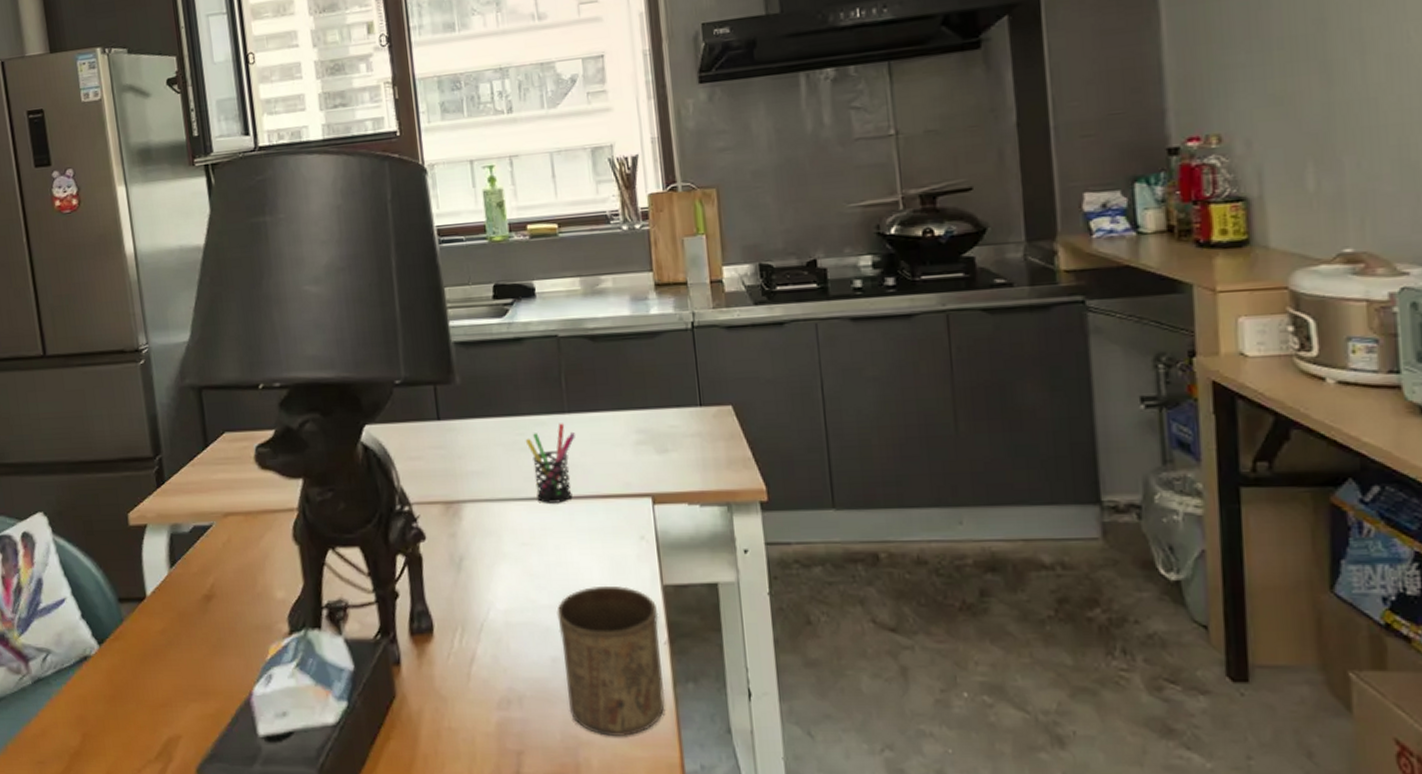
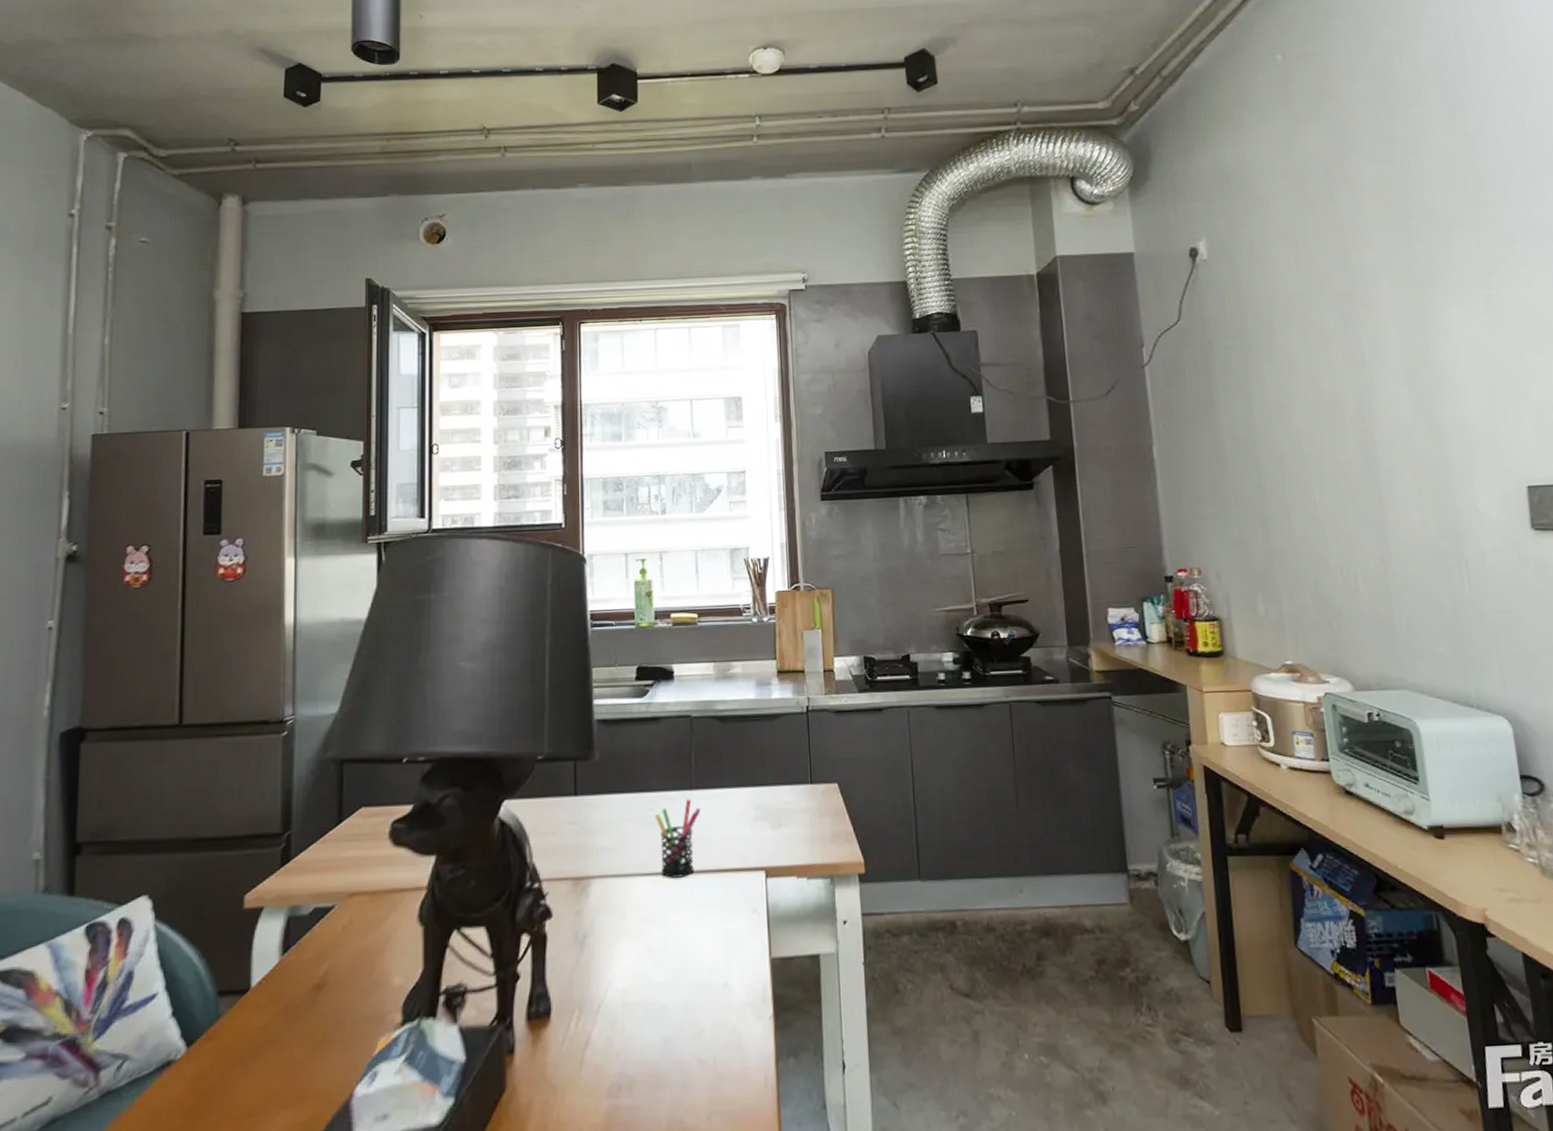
cup: present [557,585,665,736] -> none [672,960,768,1120]

